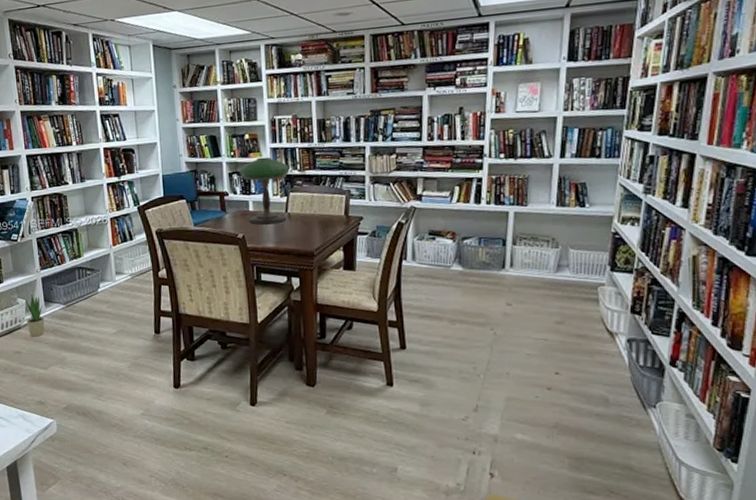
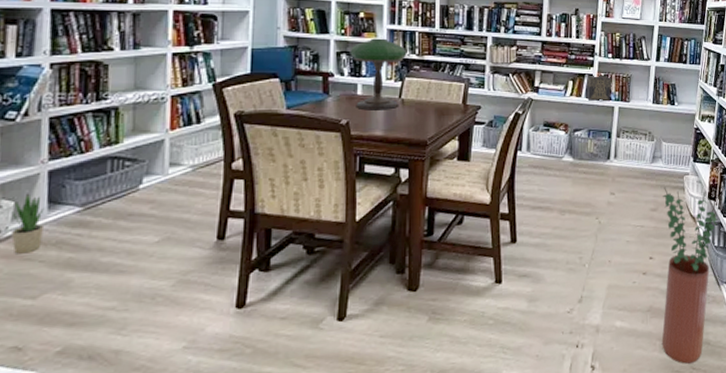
decorative box: none [475,178,505,207] -> present [586,76,612,102]
vase: none [571,298,644,486] -> present [661,187,718,364]

